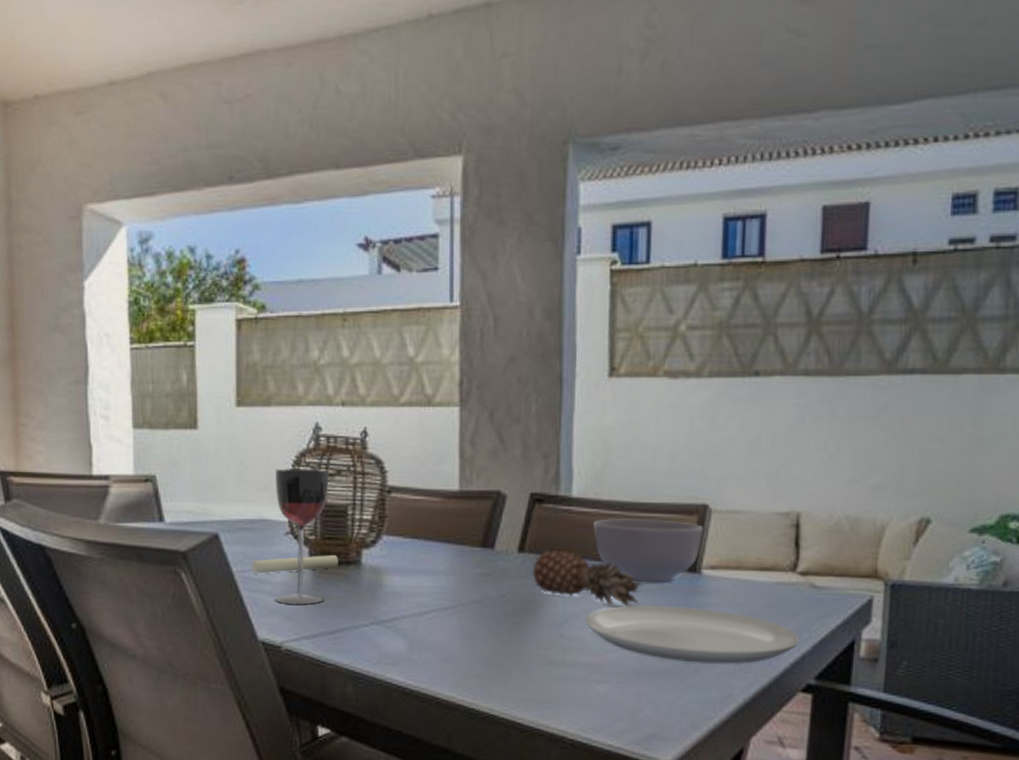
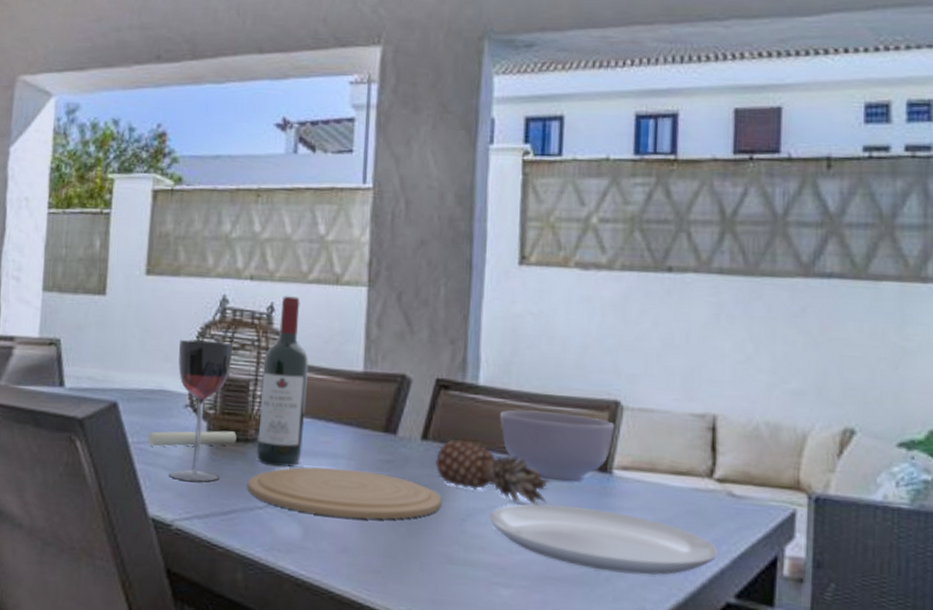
plate: none [352,584,539,630] -> present [247,467,442,520]
wine bottle: none [358,420,406,585] -> present [256,296,309,466]

